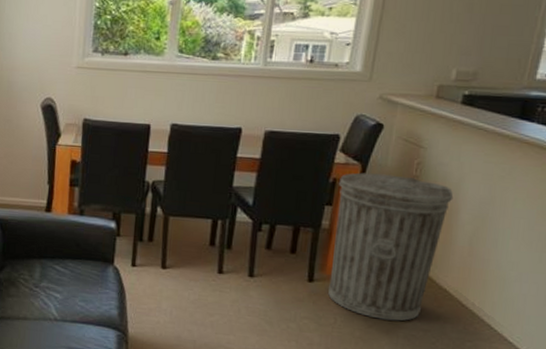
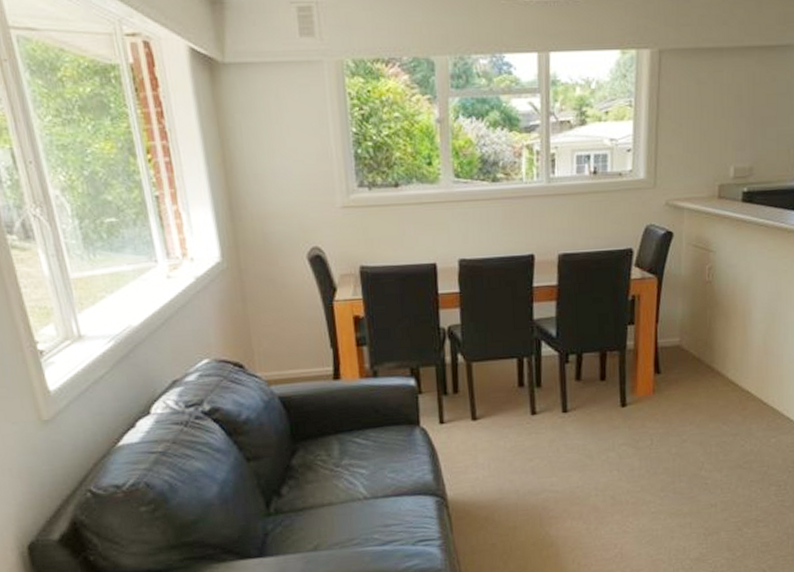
trash can: present [328,172,454,321] -> none [637,283,745,432]

